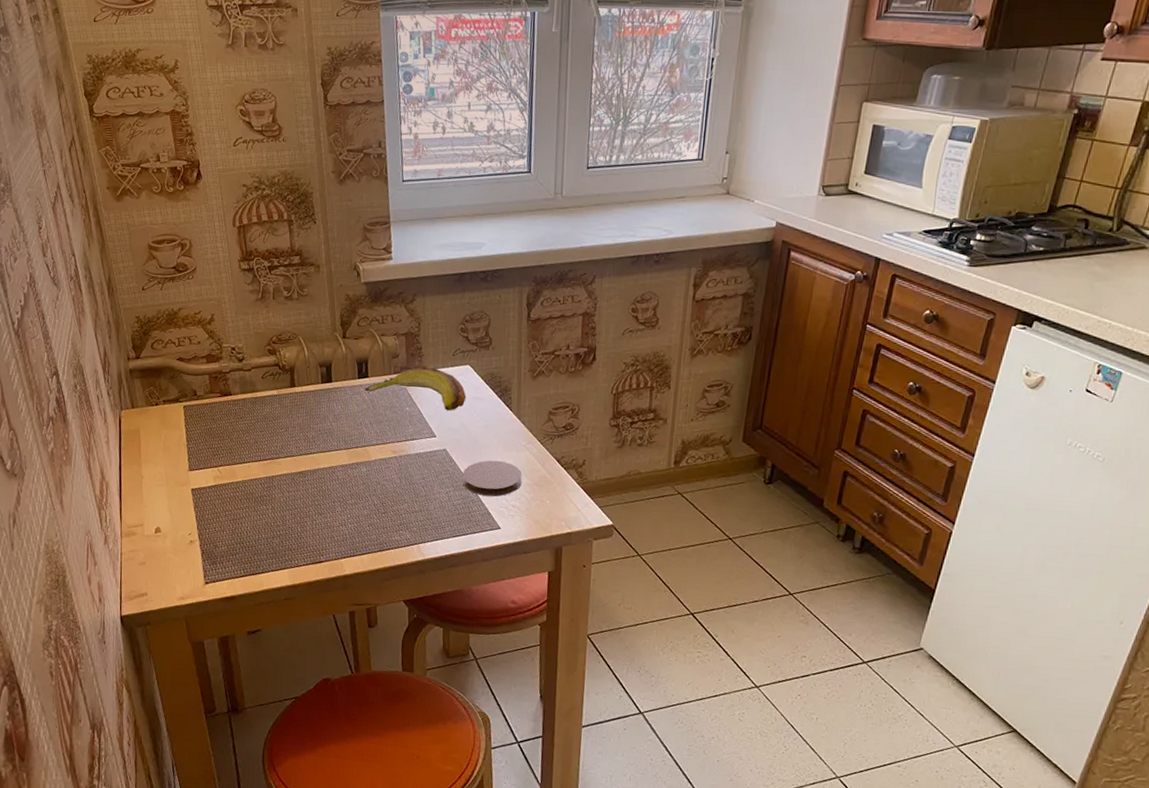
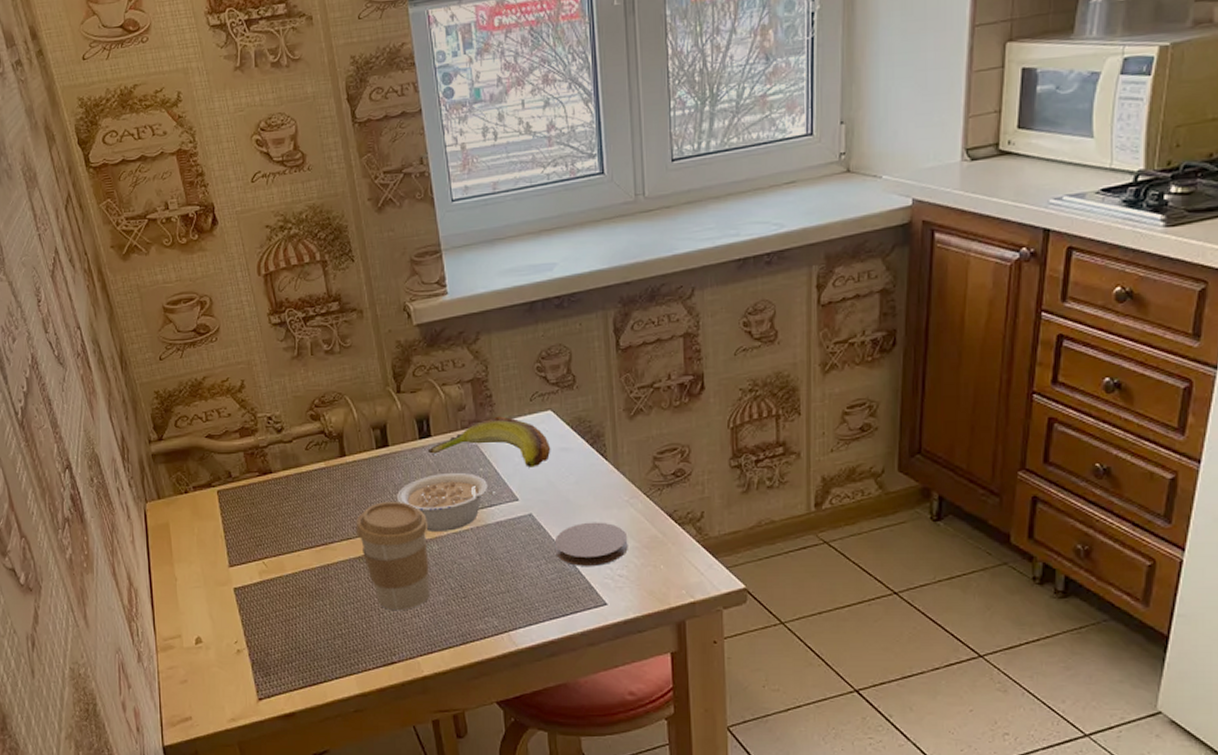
coffee cup: none [298,428,360,520] -> present [355,502,430,611]
legume: none [334,408,418,457] -> present [396,472,496,531]

